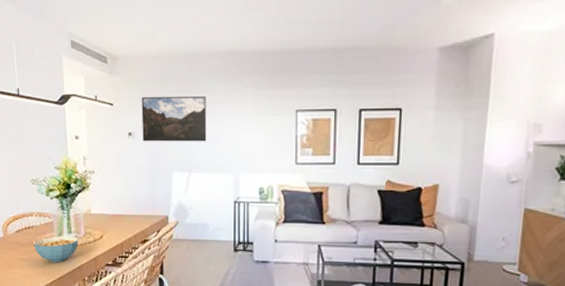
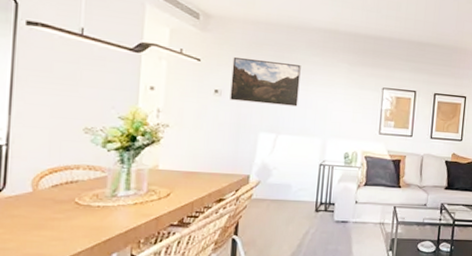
cereal bowl: present [34,236,79,263] -> none [75,192,139,223]

